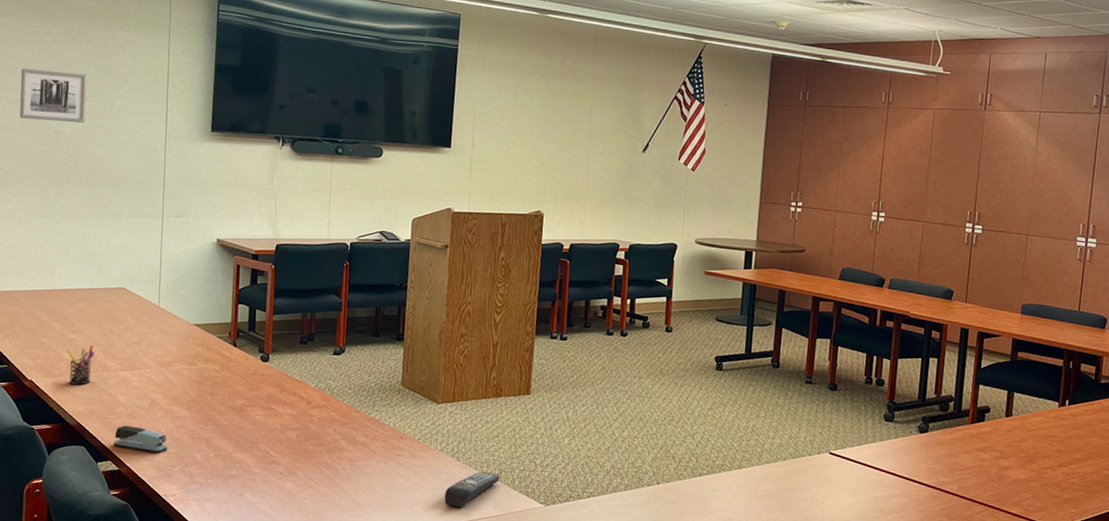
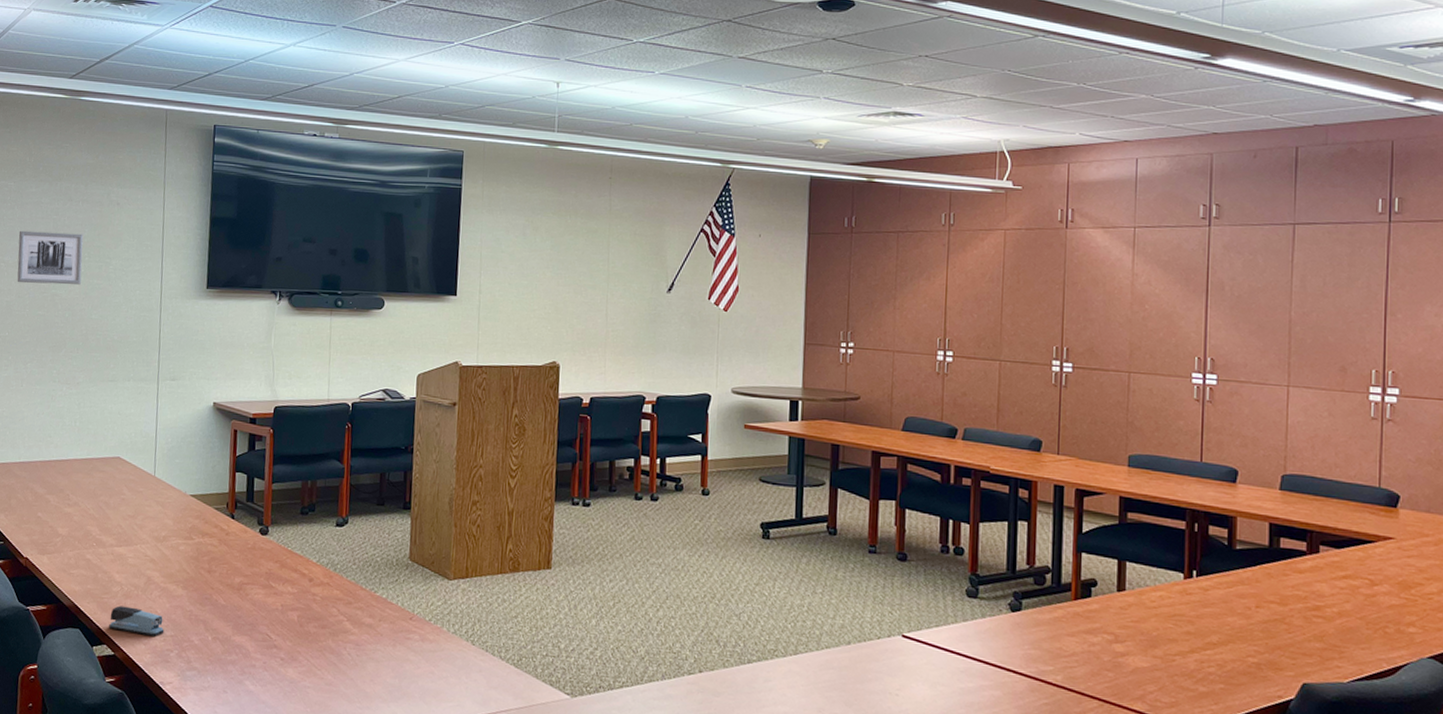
pen holder: present [66,345,95,385] -> none [62,519,90,563]
remote control: present [444,471,500,508] -> none [459,657,520,699]

